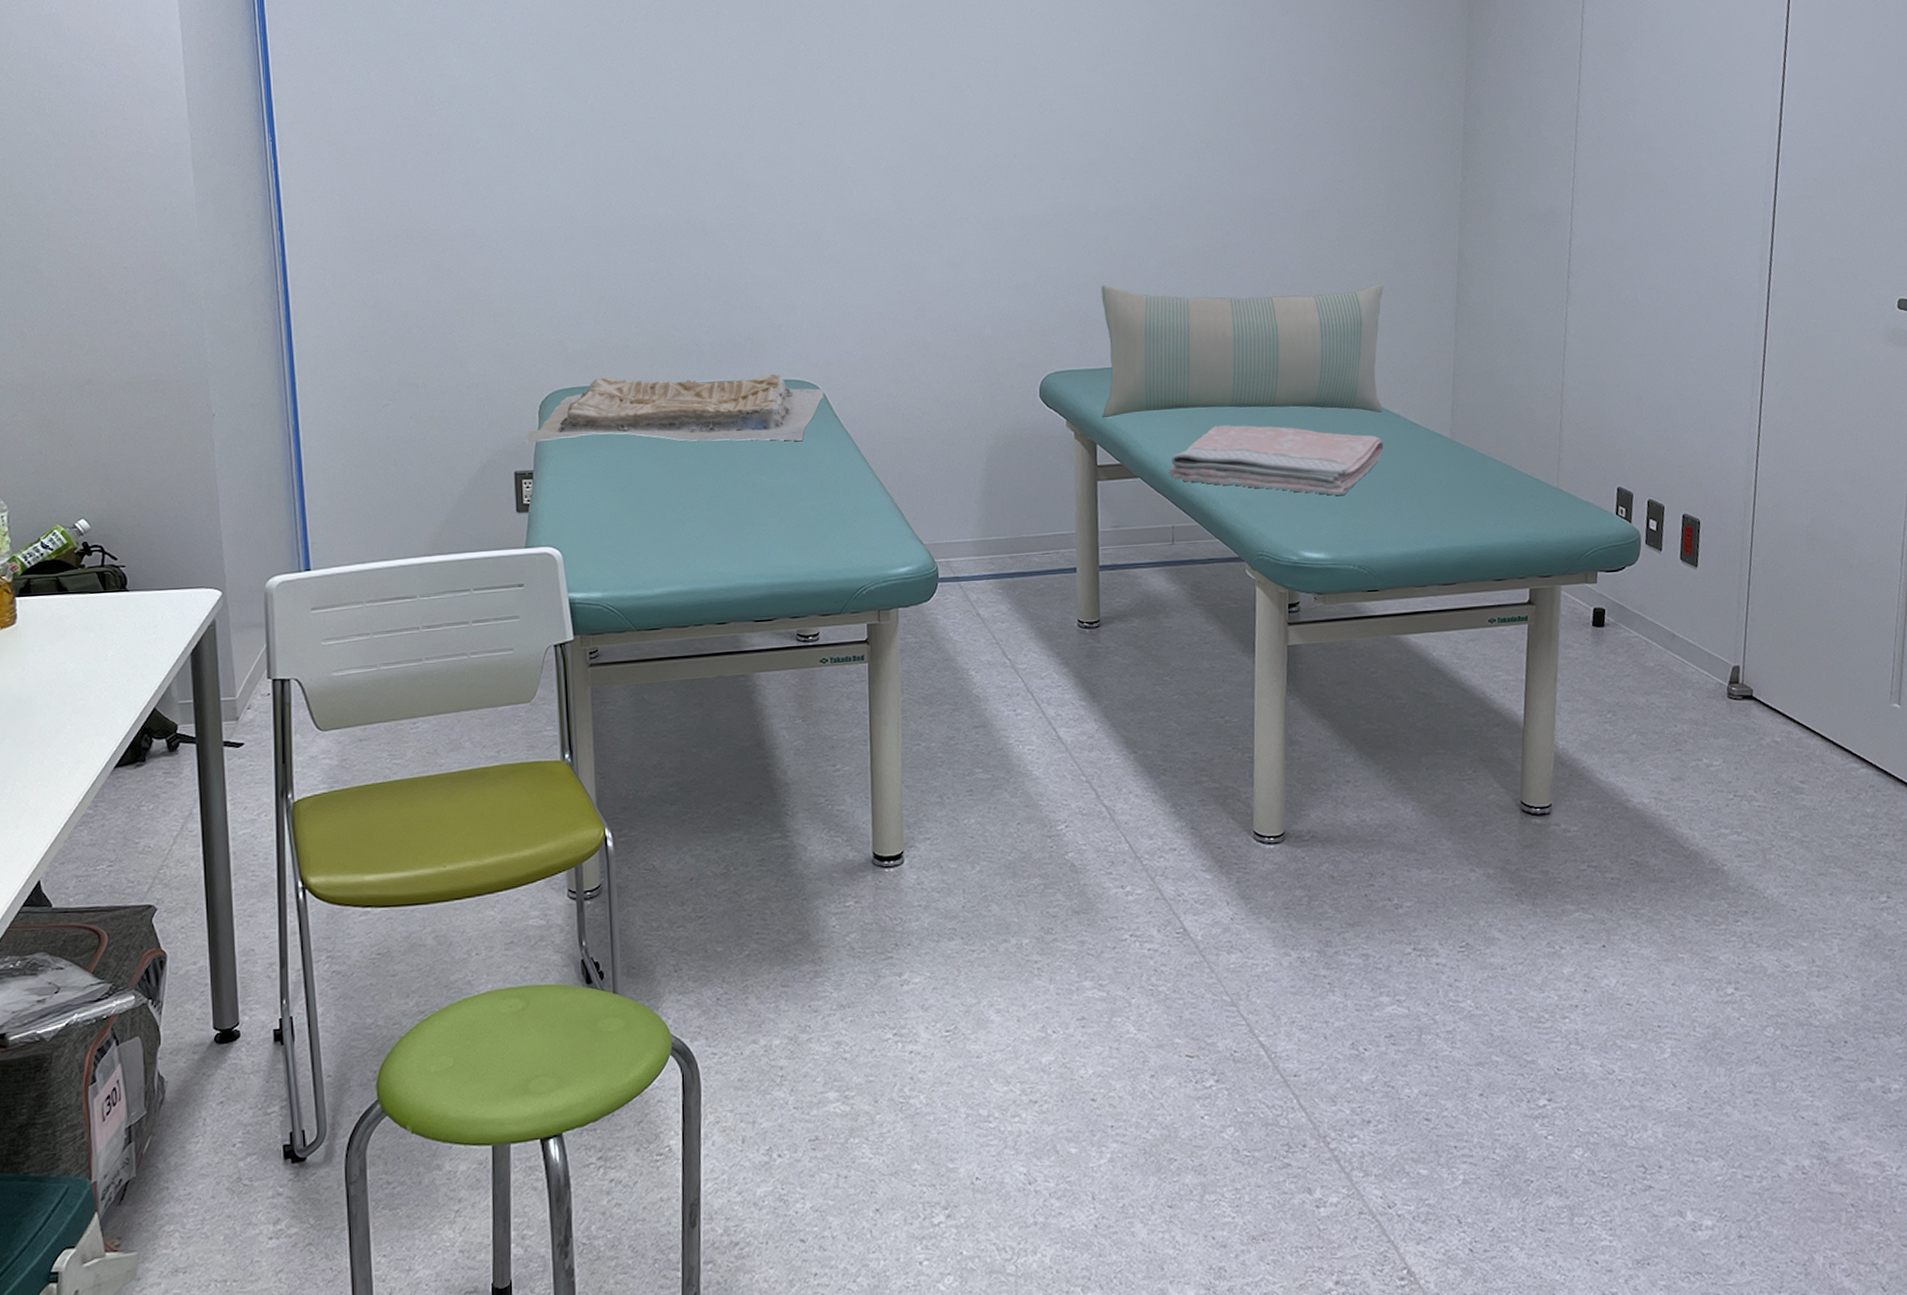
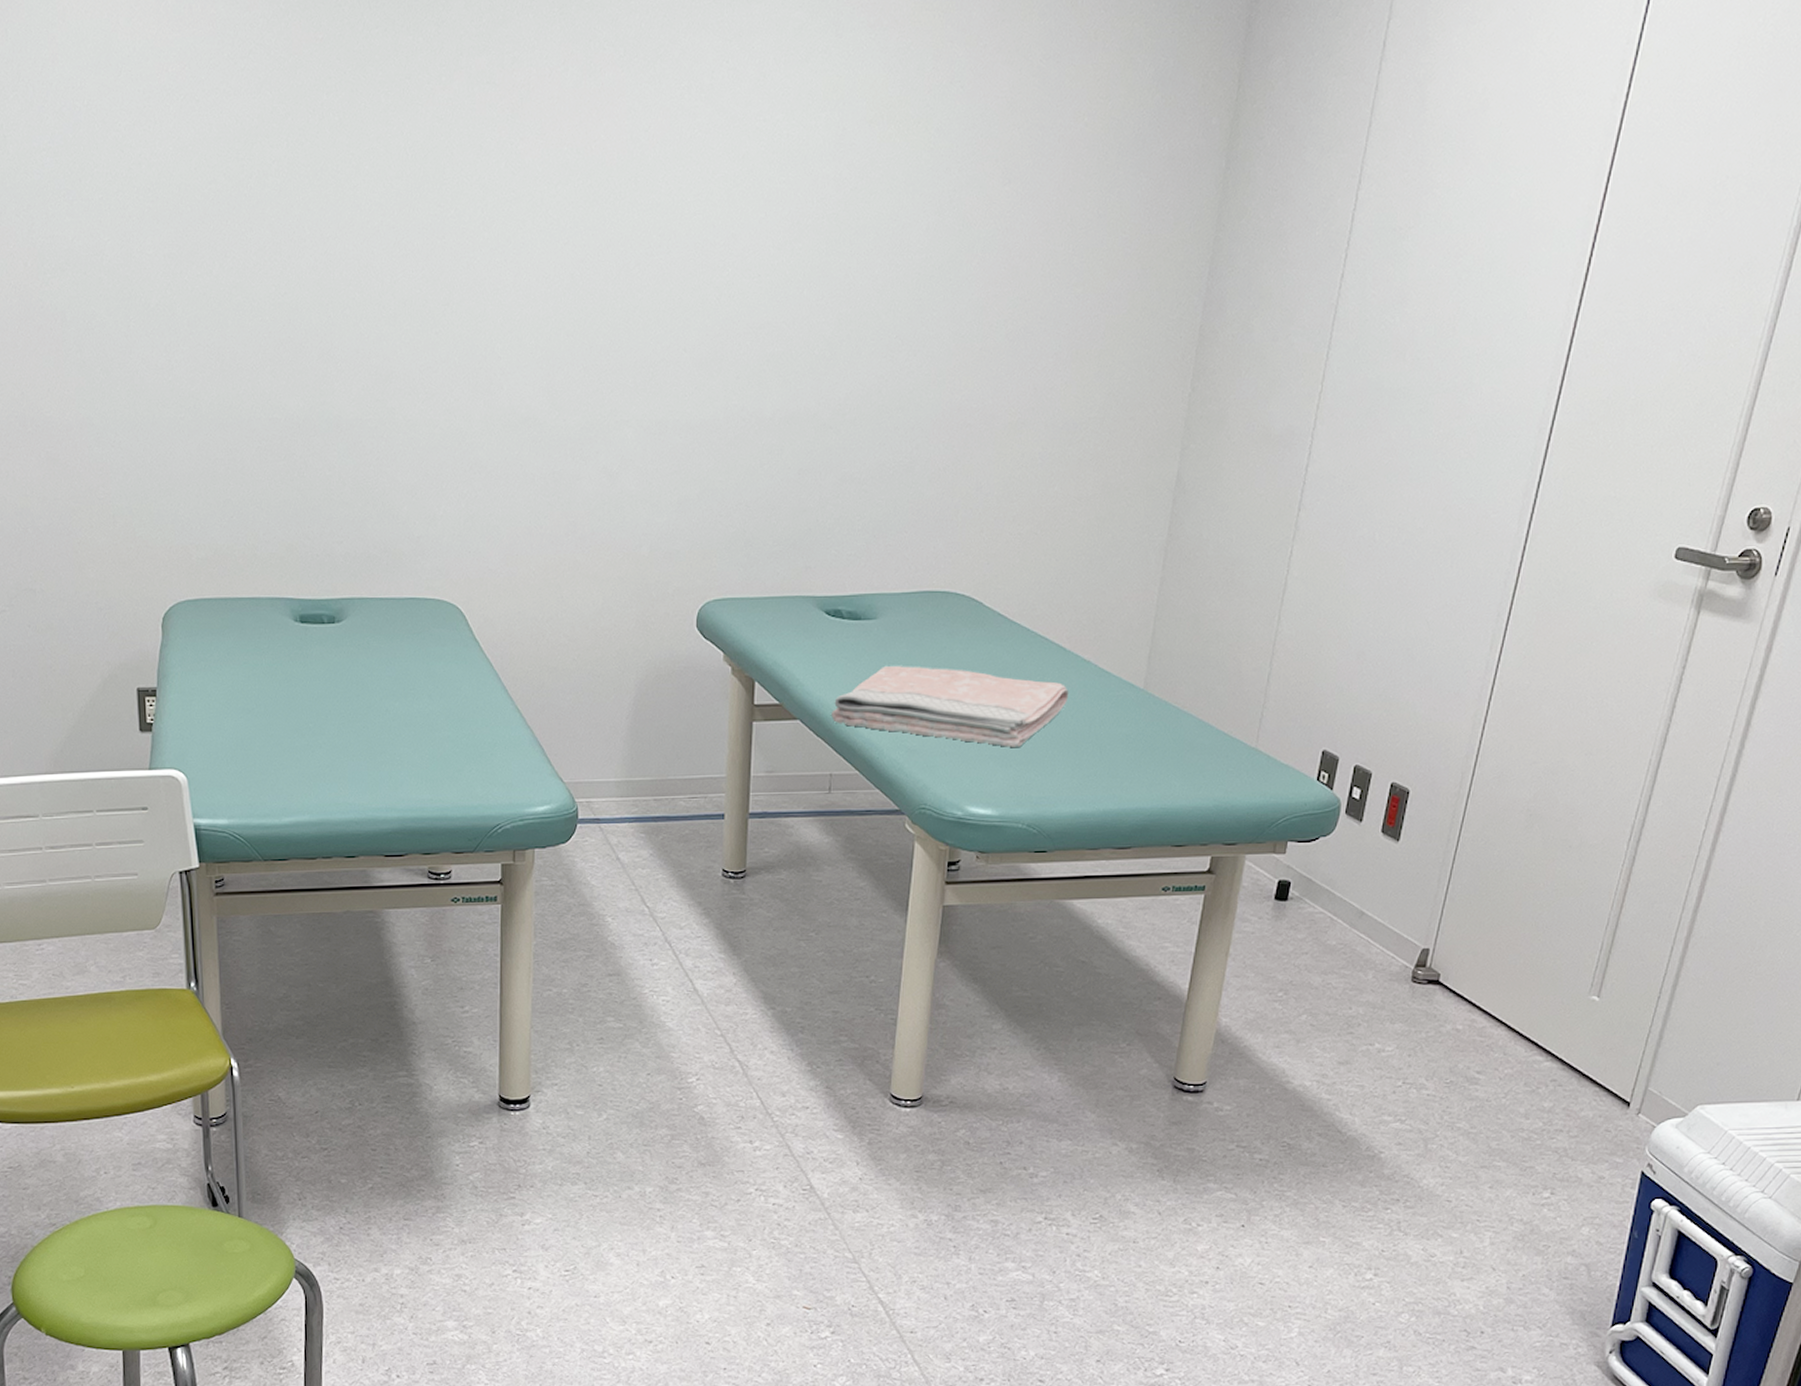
towel: present [523,374,825,443] -> none [146,588,465,667]
pillow: present [1100,284,1383,419] -> none [762,503,1087,659]

